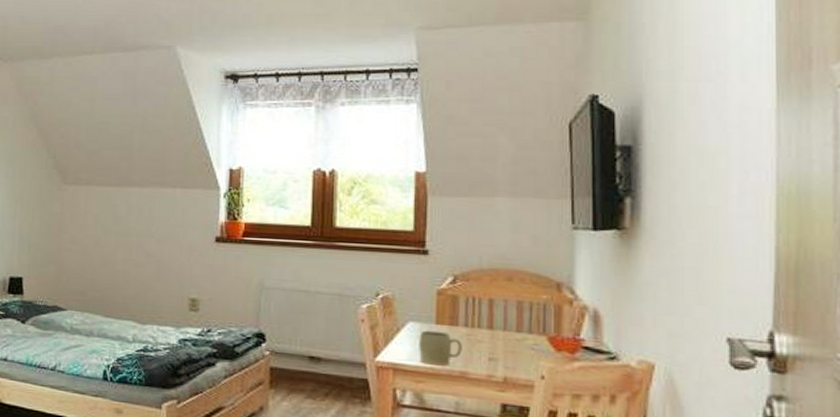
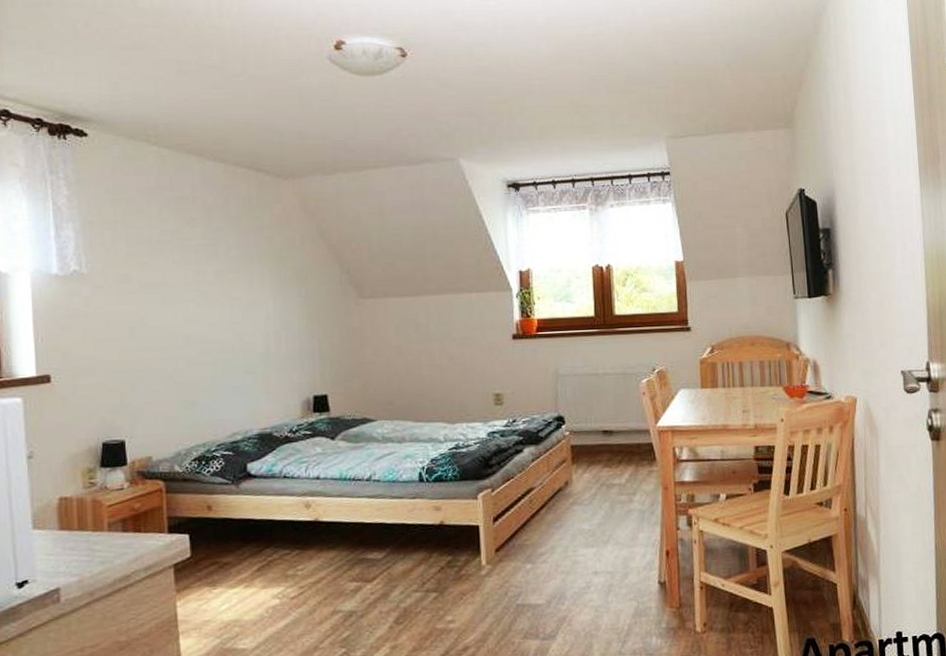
mug: present [419,330,462,366] -> none [689,394,723,423]

